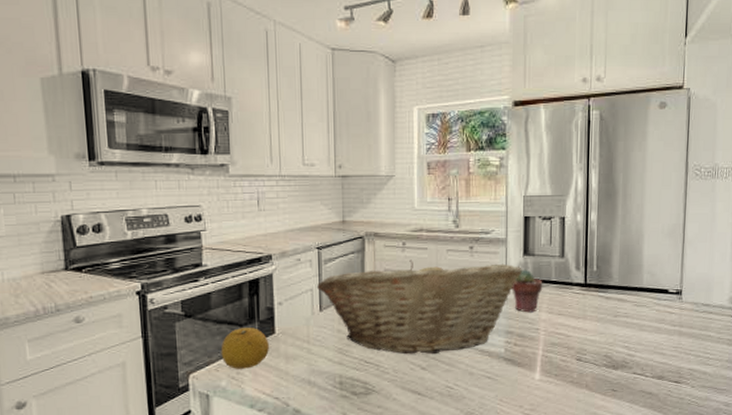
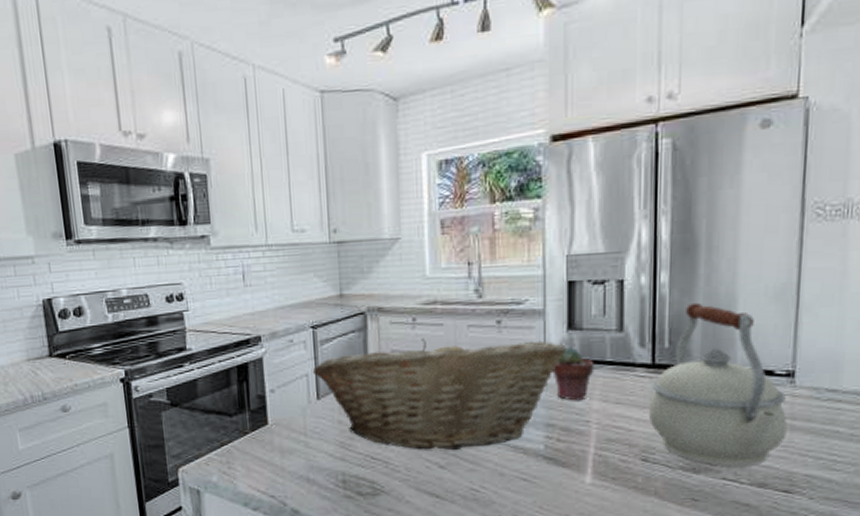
fruit: present [221,328,269,369] -> none [210,418,262,463]
kettle: none [581,236,677,364] -> present [648,302,788,467]

